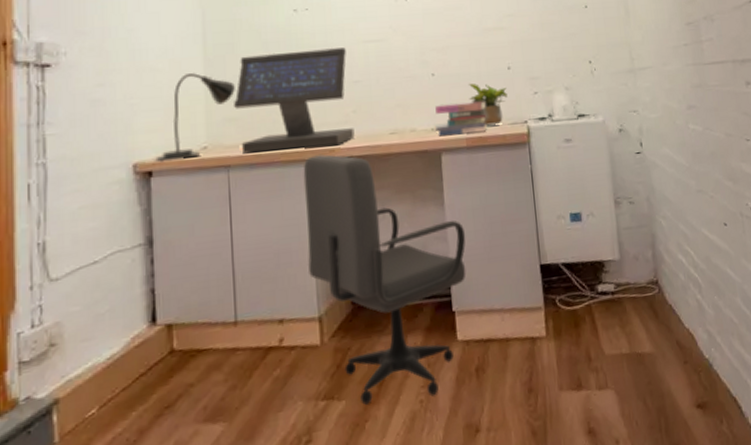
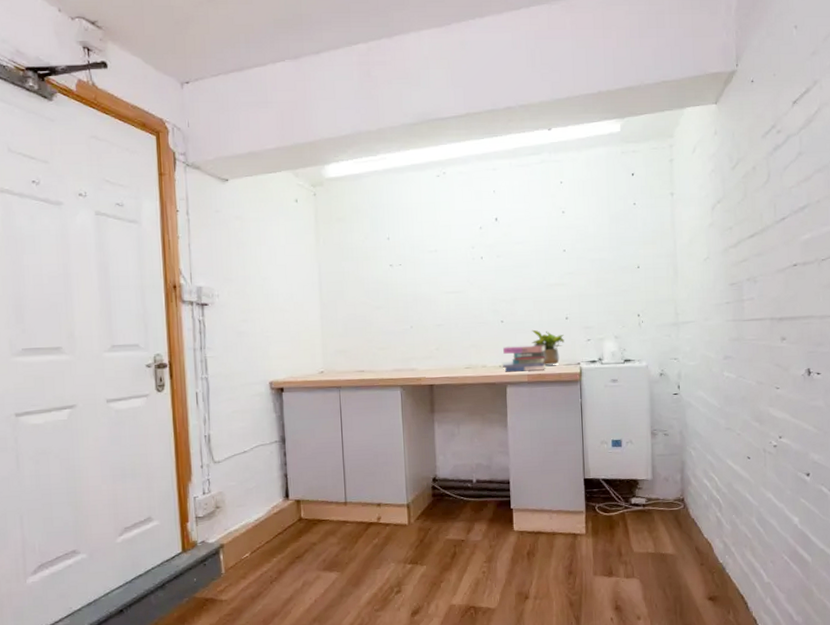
desk lamp: present [154,73,235,163] -> none [284,314,344,382]
computer monitor: present [233,47,355,154] -> none [342,297,437,378]
office chair: present [303,154,466,405] -> none [396,382,524,570]

